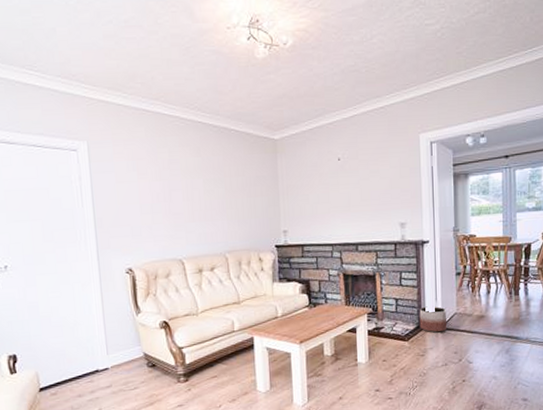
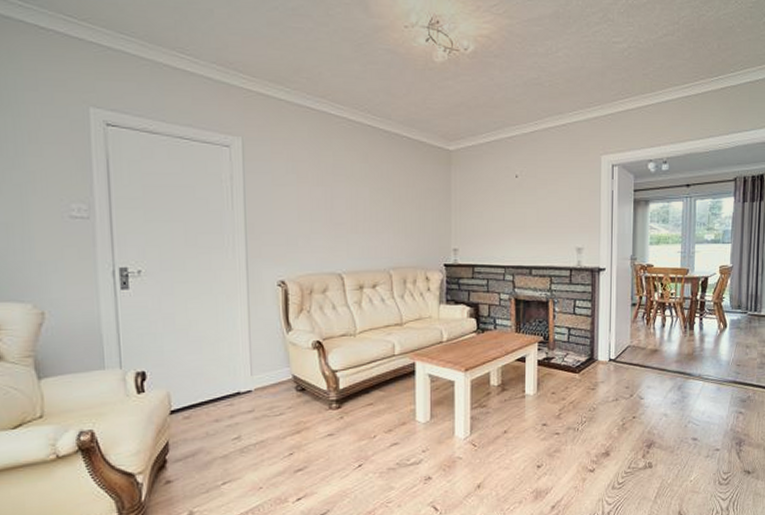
planter: present [419,306,448,333] -> none [592,337,620,366]

